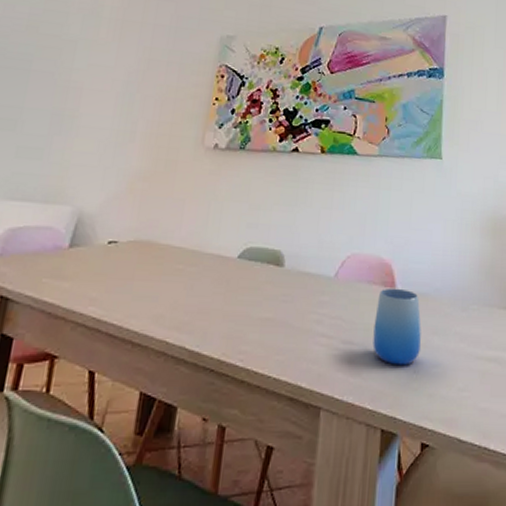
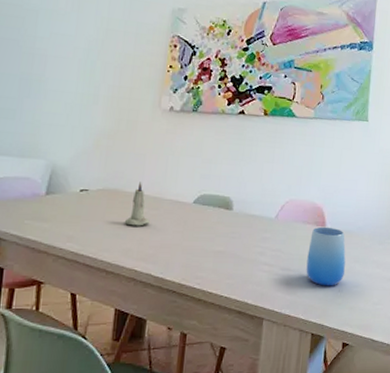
candle: none [156,232,186,287] -> present [124,182,150,226]

